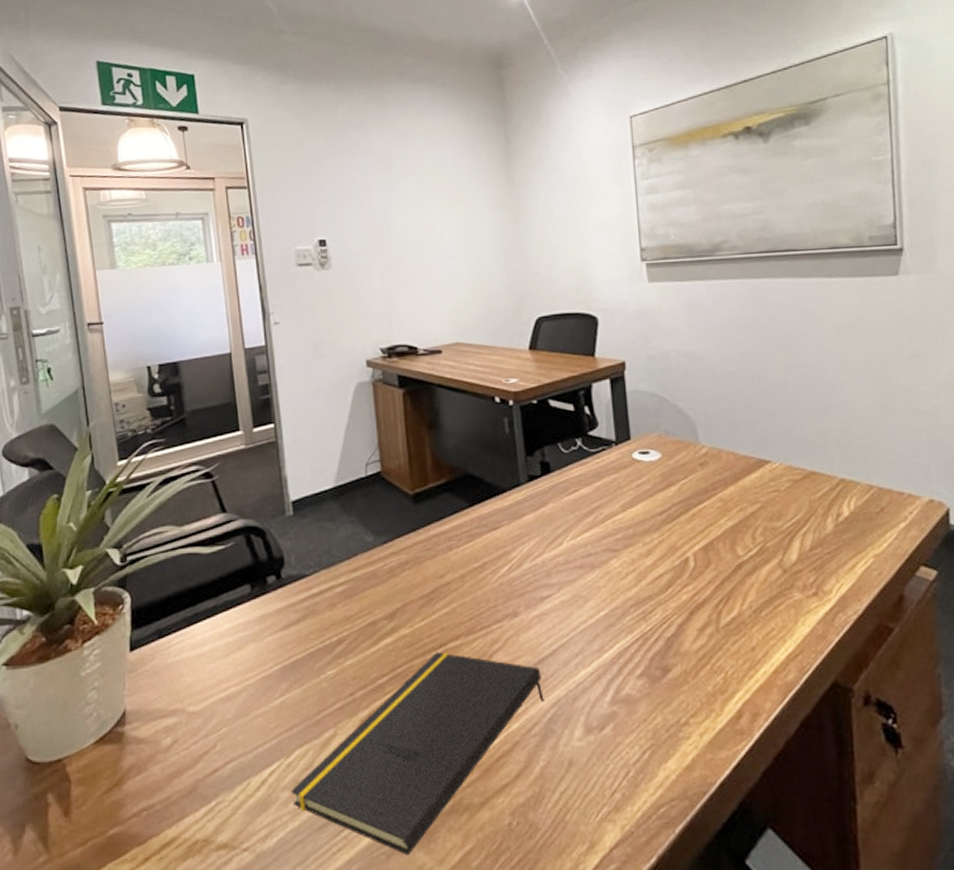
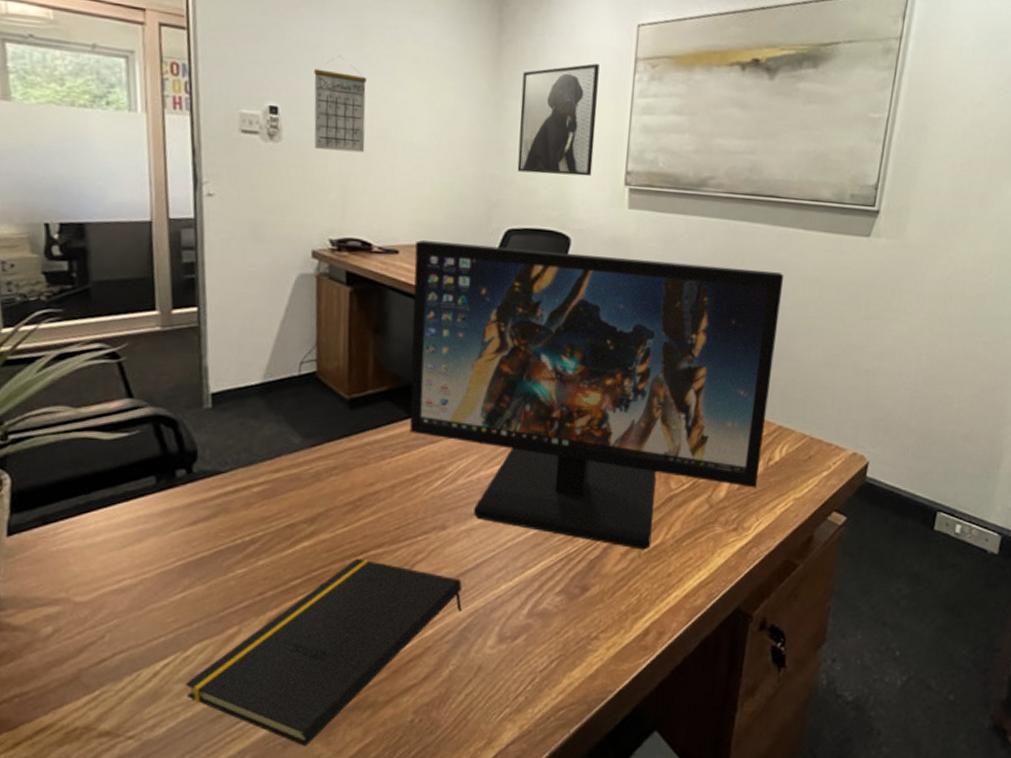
calendar: none [353,188,402,270] -> present [314,56,367,153]
computer monitor: none [456,323,830,624] -> present [409,240,784,550]
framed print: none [532,157,608,264] -> present [517,63,600,177]

